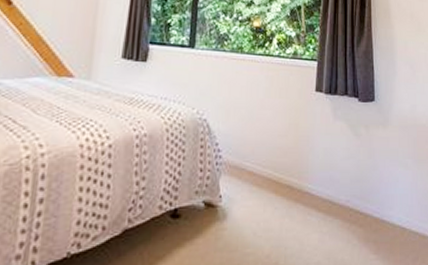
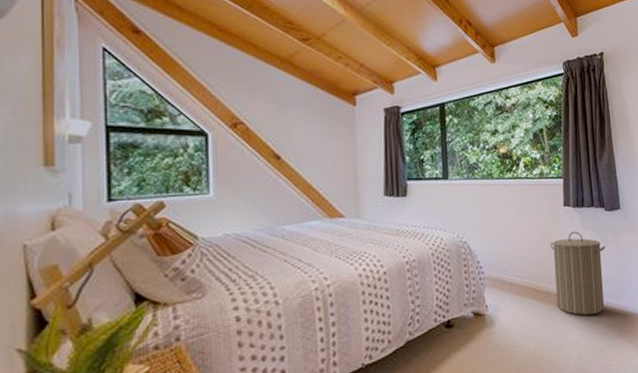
laundry hamper: none [298,121,356,217] -> present [550,232,606,315]

